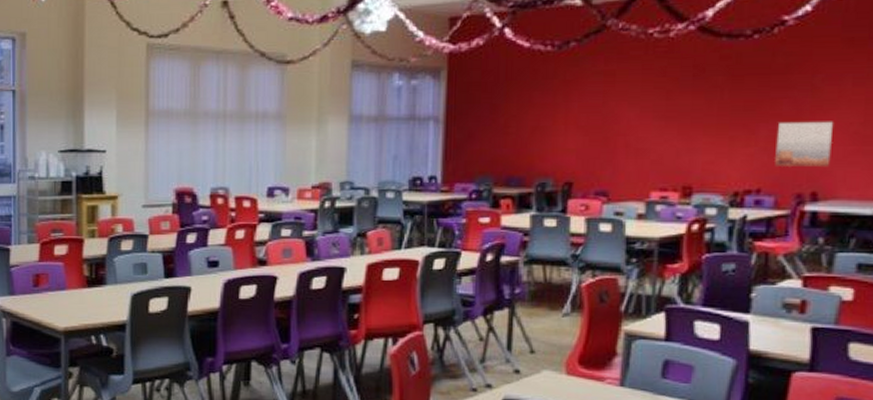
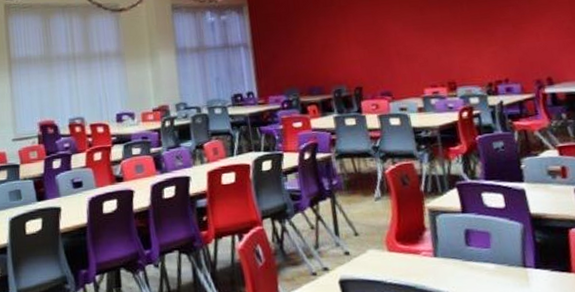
wall art: present [775,121,833,168] -> none [509,20,556,60]

